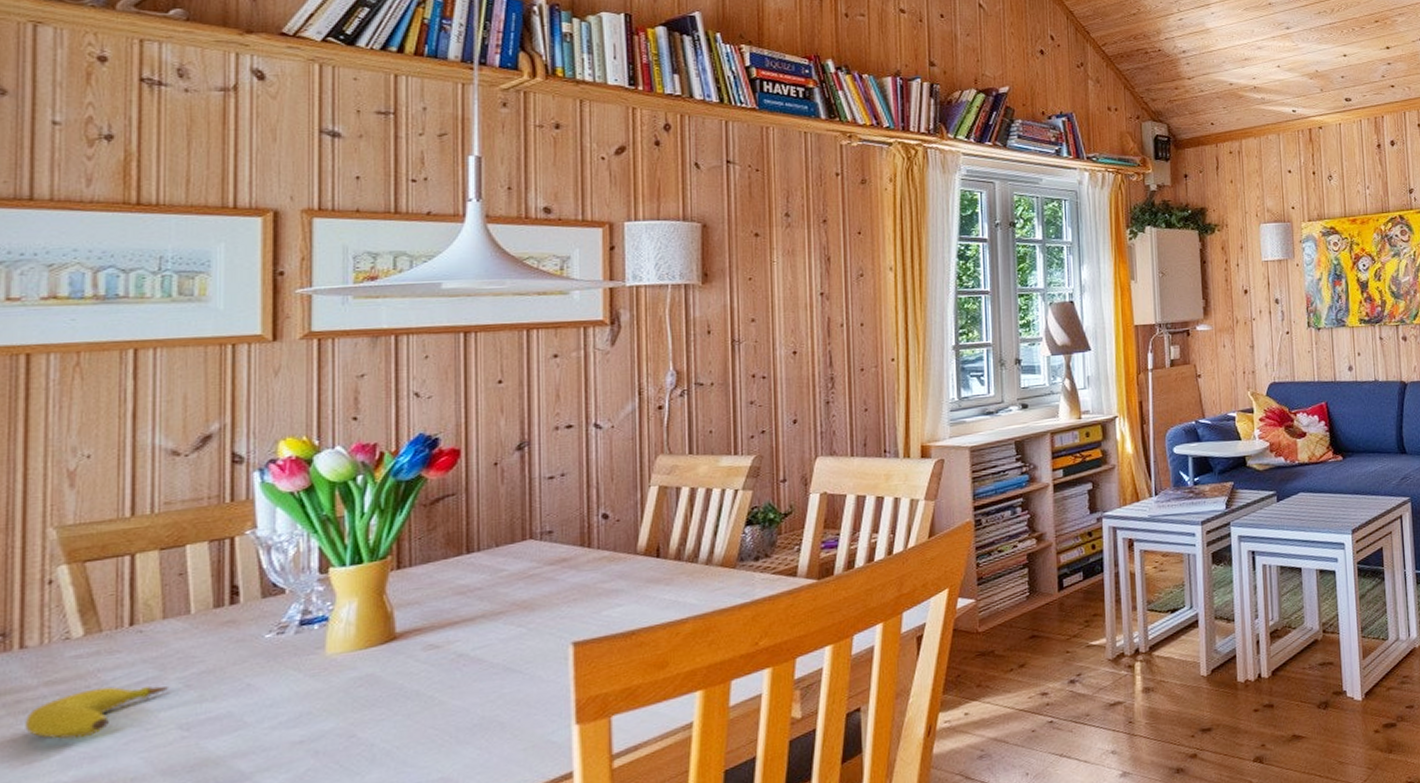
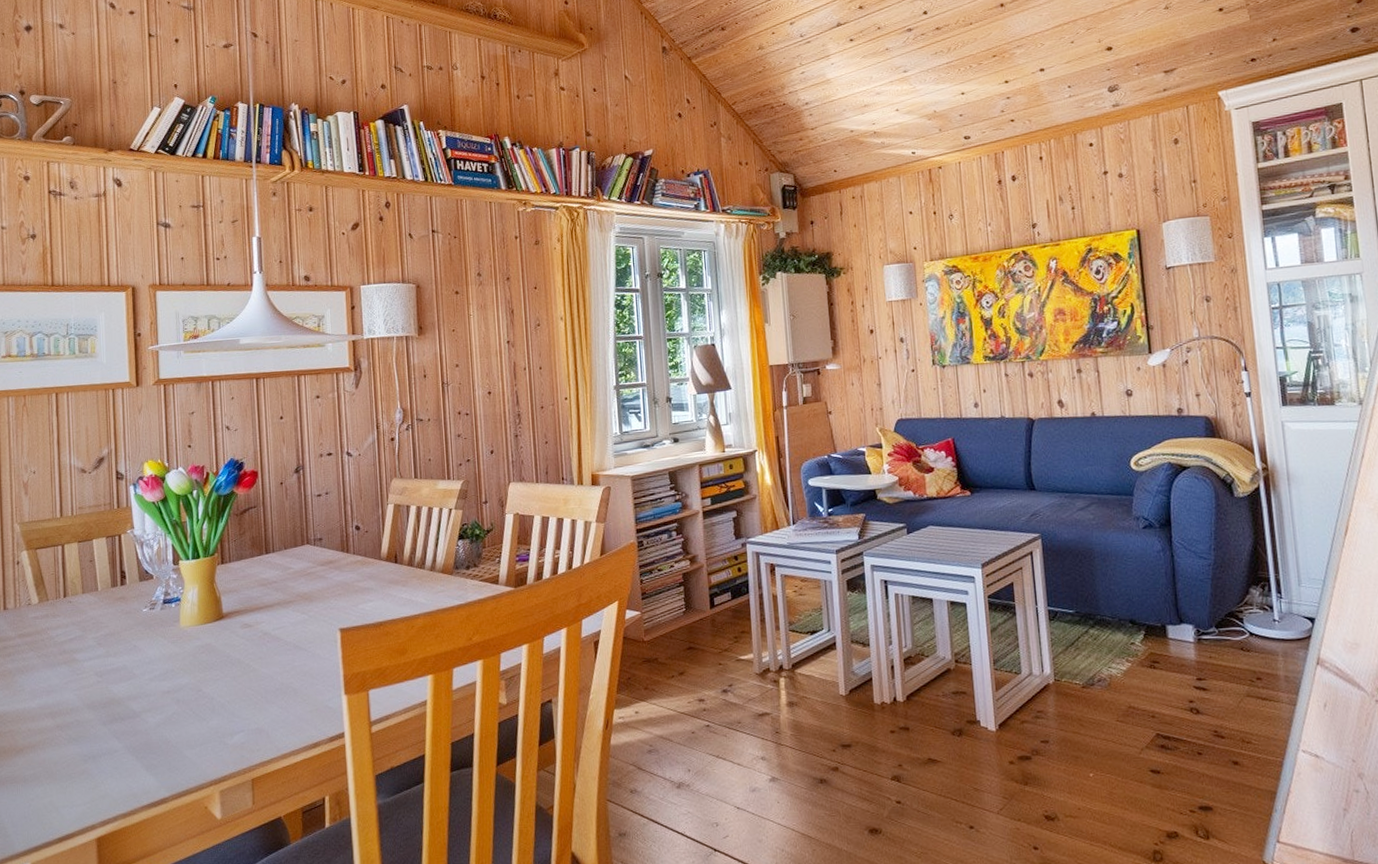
fruit: present [25,685,170,739] -> none [10,641,89,677]

